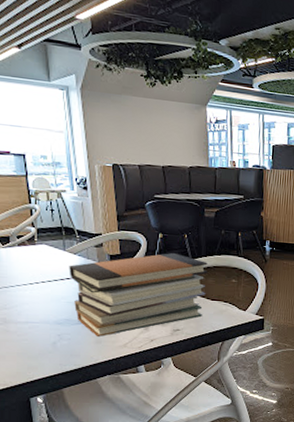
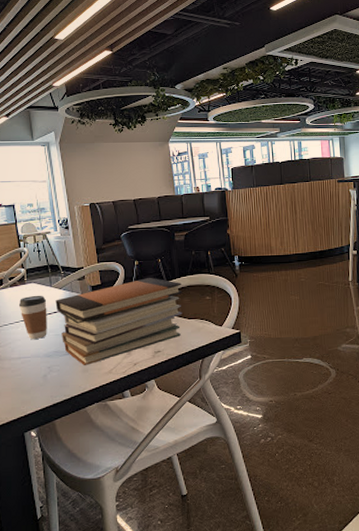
coffee cup: none [27,258,59,305] -> present [18,295,47,340]

